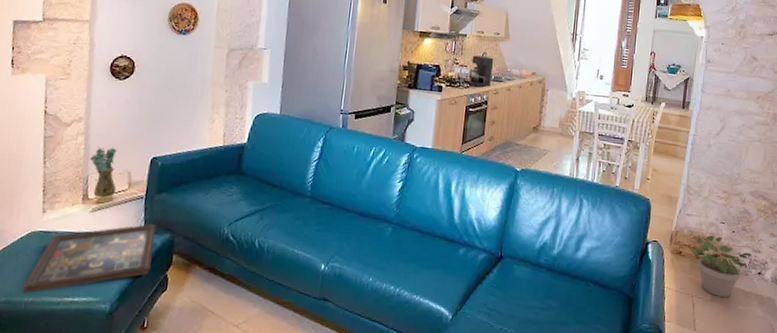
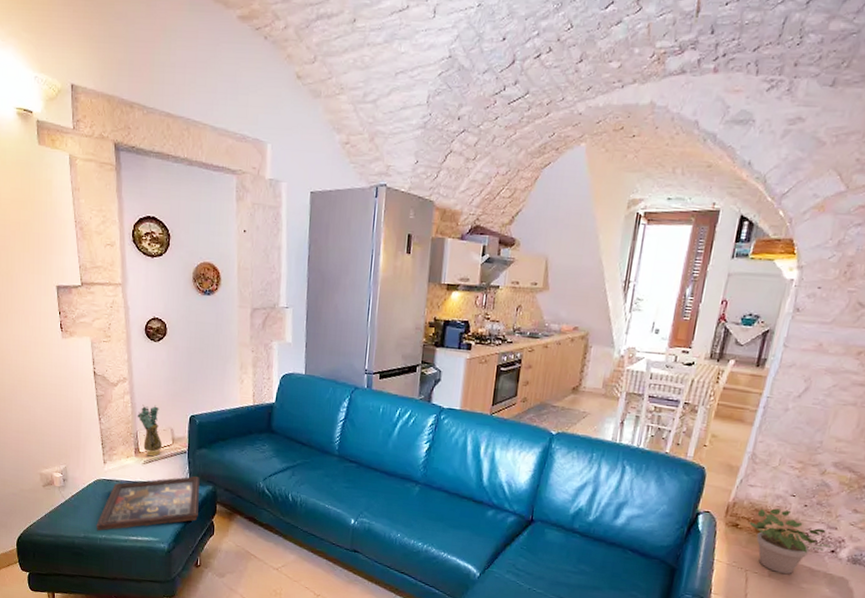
coffee maker: present [465,55,494,87] -> none [497,309,530,345]

